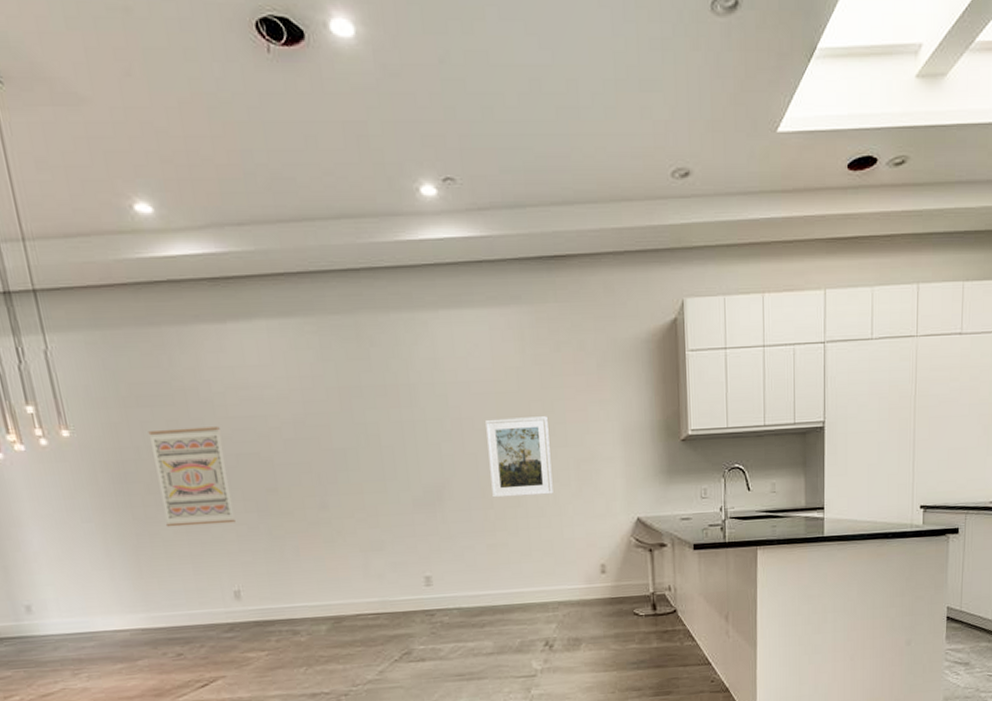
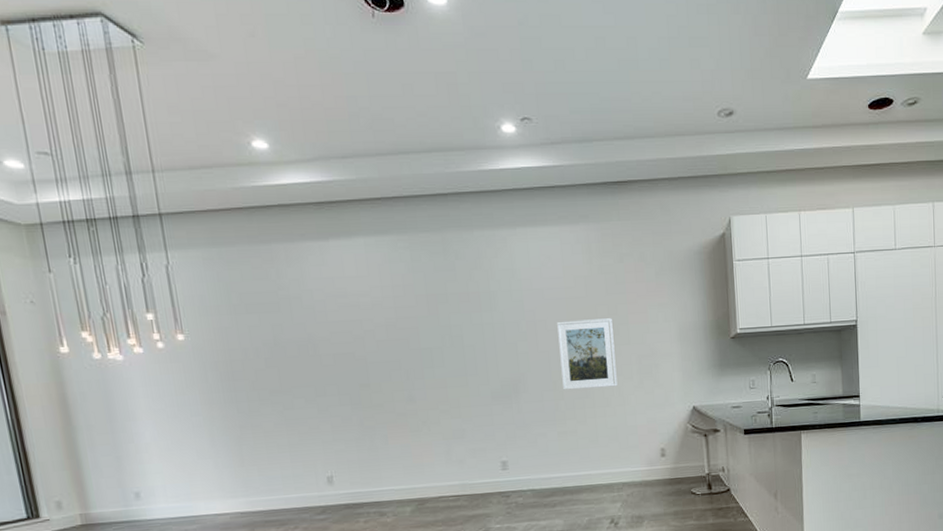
wall art: present [148,426,236,527] -> none [255,330,331,420]

